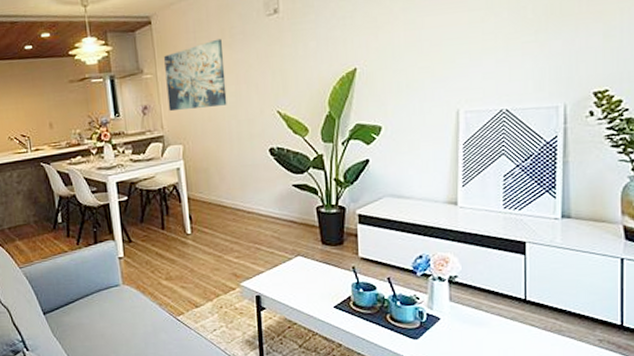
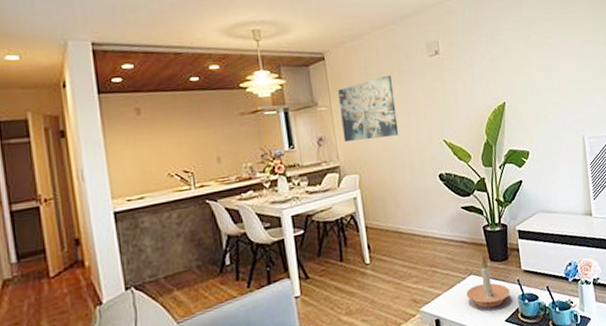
candle holder: none [291,236,342,291] -> present [466,254,510,308]

